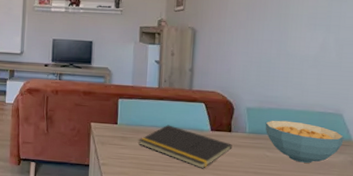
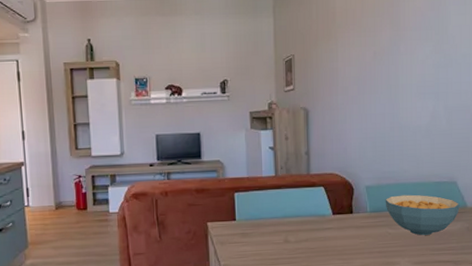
notepad: present [138,125,232,169] -> none [260,214,355,256]

